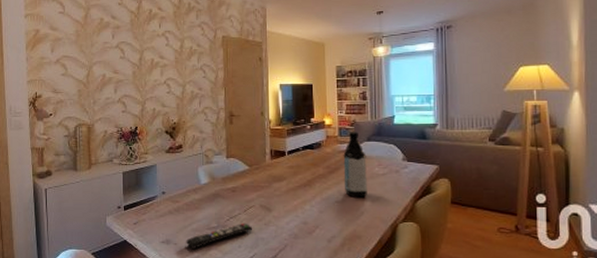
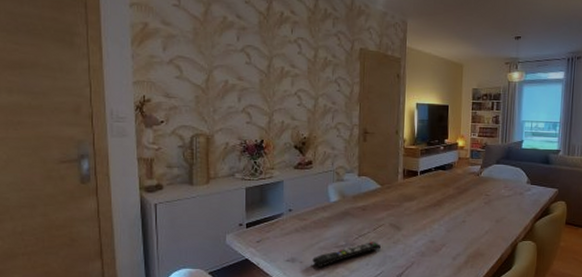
water bottle: present [343,132,367,198] -> none [471,154,495,218]

